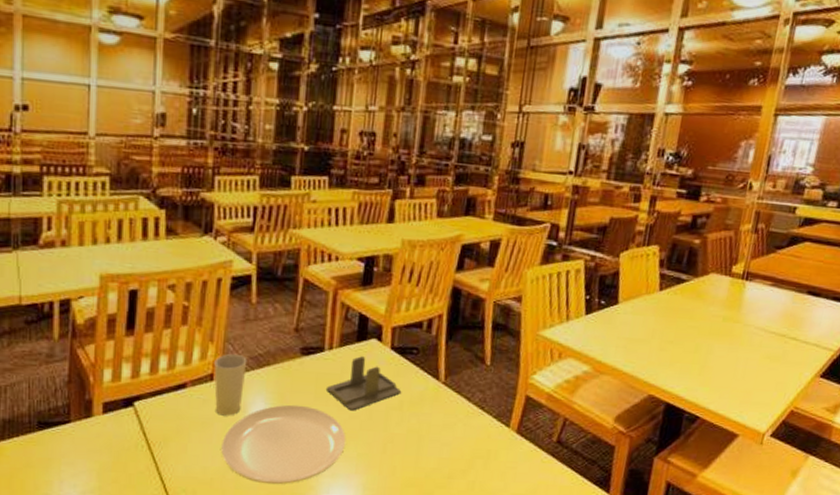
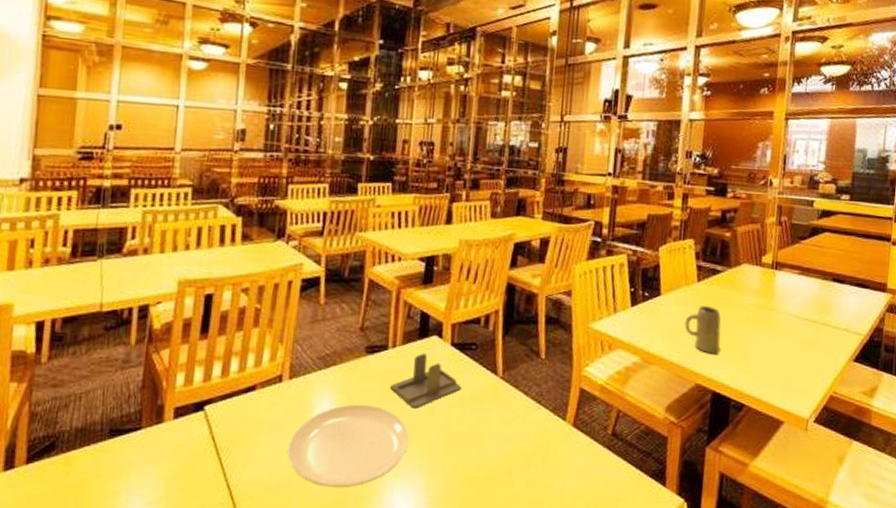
cup: present [214,354,247,416] -> none [282,355,315,418]
beer mug: none [641,315,682,366] -> present [684,305,722,354]

